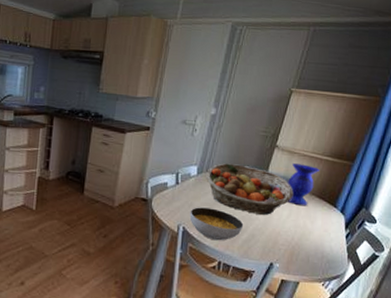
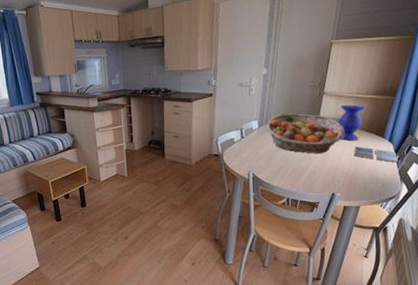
soup bowl: present [189,207,244,241] -> none [256,154,305,181]
drink coaster: none [300,213,348,238] -> present [353,146,399,163]

